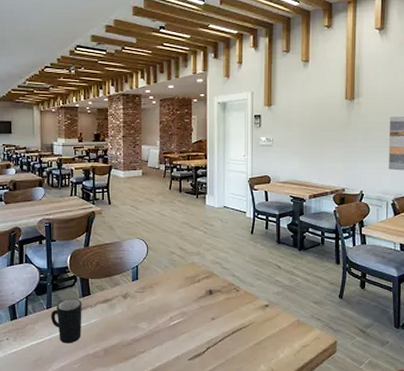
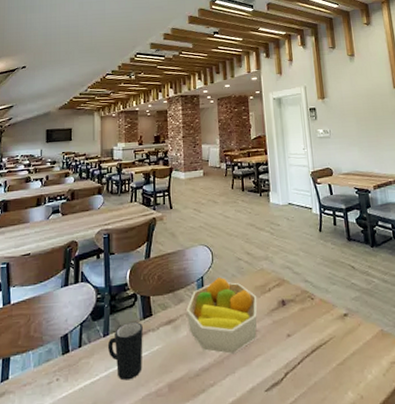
fruit bowl: none [122,266,187,329] -> present [187,276,258,354]

